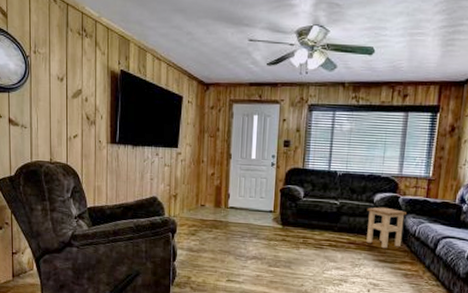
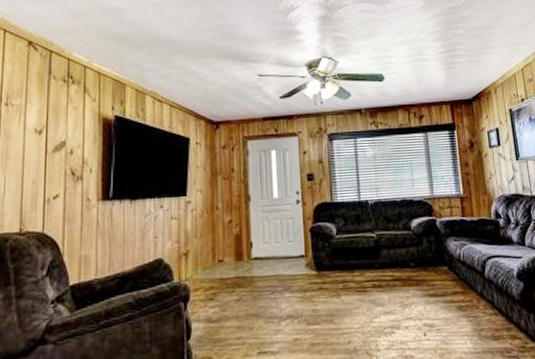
stool: present [366,207,406,249] -> none [406,233,448,281]

